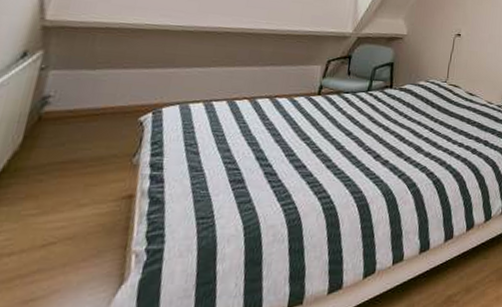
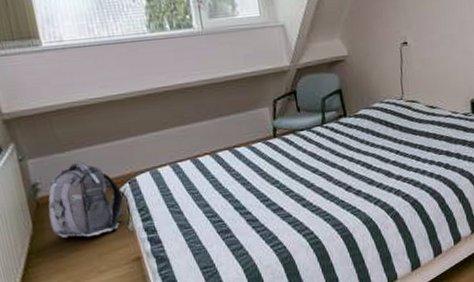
backpack: none [42,81,141,164] -> present [48,161,124,238]

